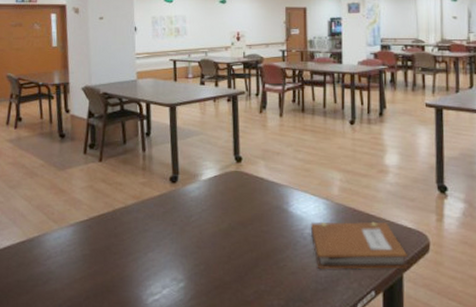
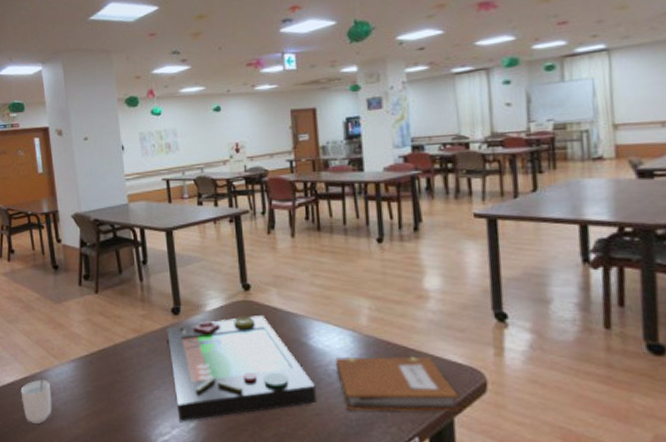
cup: none [16,241,48,286] -> present [20,377,52,424]
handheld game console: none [164,185,293,282] -> present [167,316,316,422]

